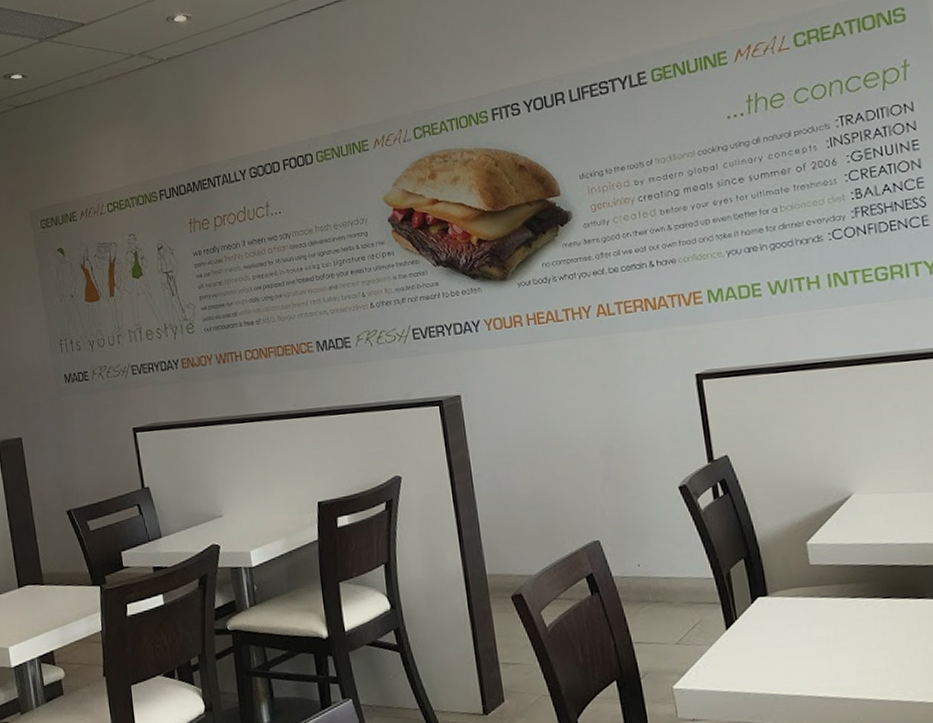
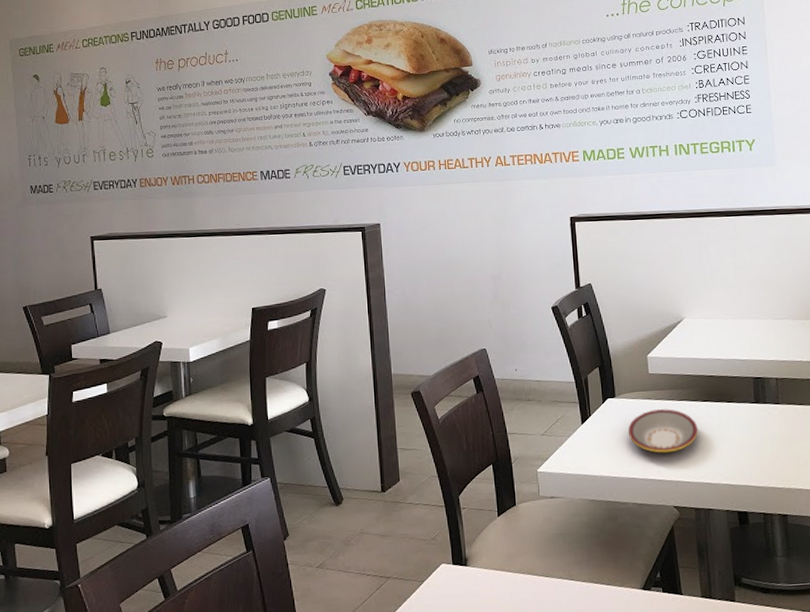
plate: none [787,608,880,664] -> present [628,409,699,453]

